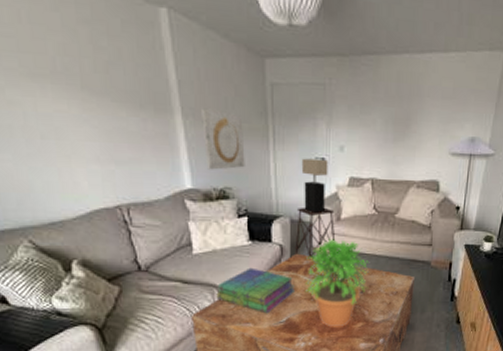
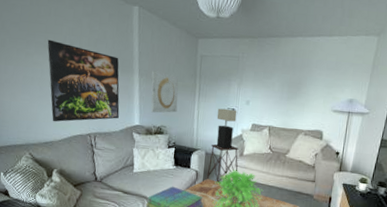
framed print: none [24,63,160,192] -> present [47,39,120,122]

